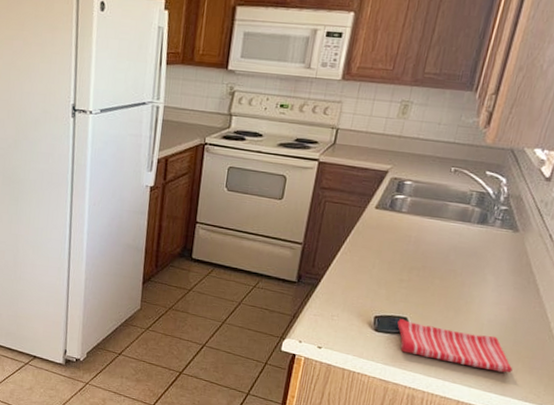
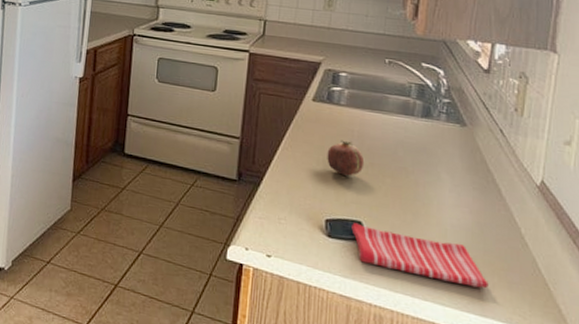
fruit: none [382,245,418,278] -> present [327,140,365,176]

